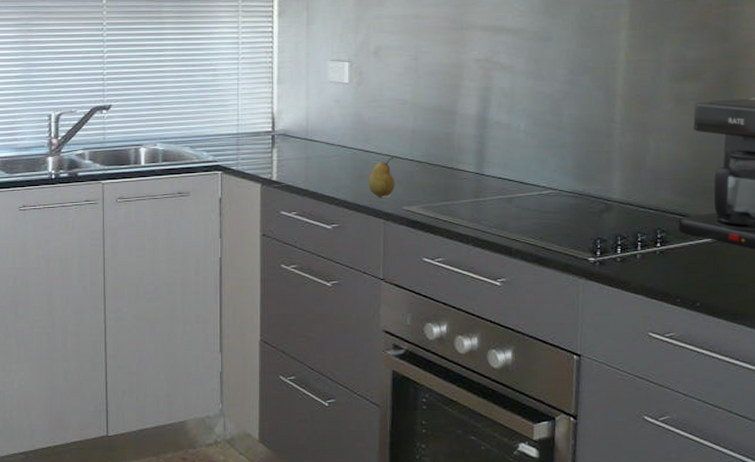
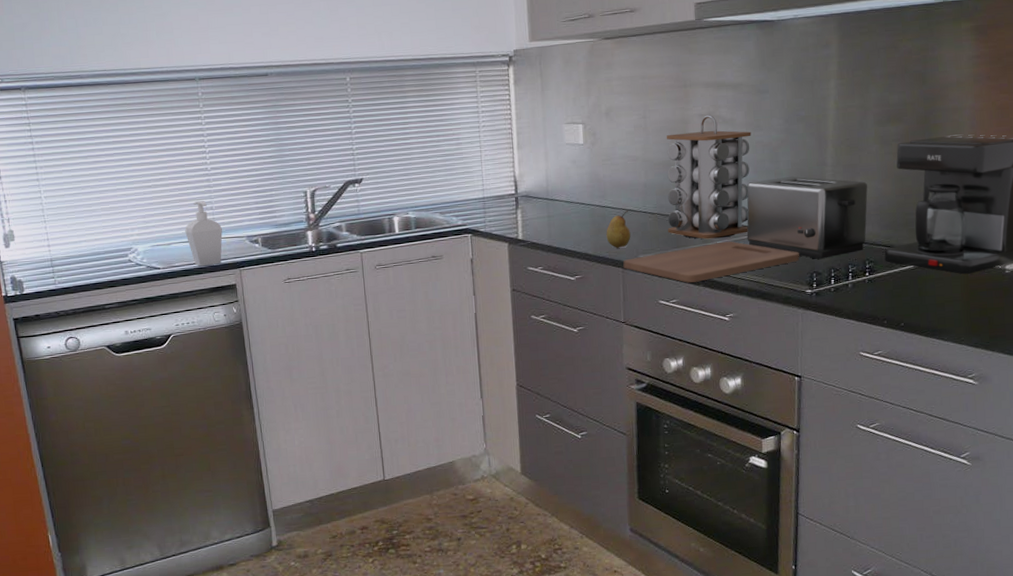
cutting board: none [385,197,582,240] -> present [623,241,800,283]
spice rack: none [436,60,532,194] -> present [666,115,752,239]
toaster: none [523,131,661,224] -> present [746,176,868,259]

